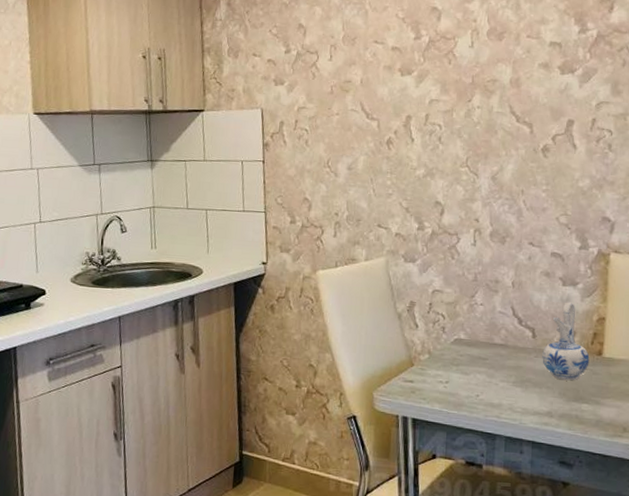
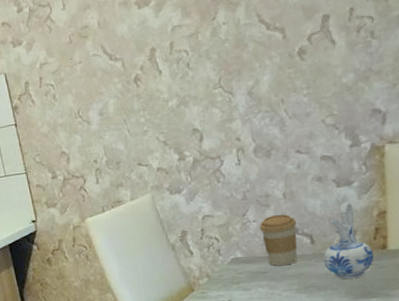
coffee cup: none [485,301,522,355] -> present [259,214,298,266]

